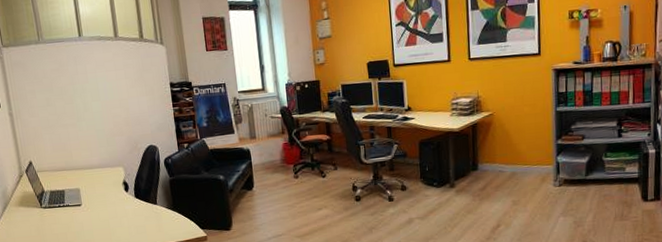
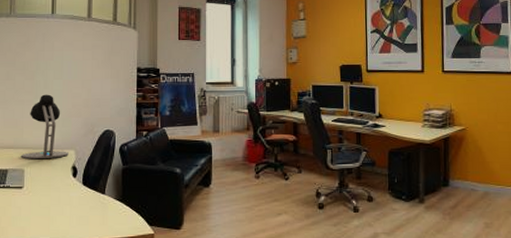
desk lamp: none [73,116,118,179] -> present [20,94,68,158]

